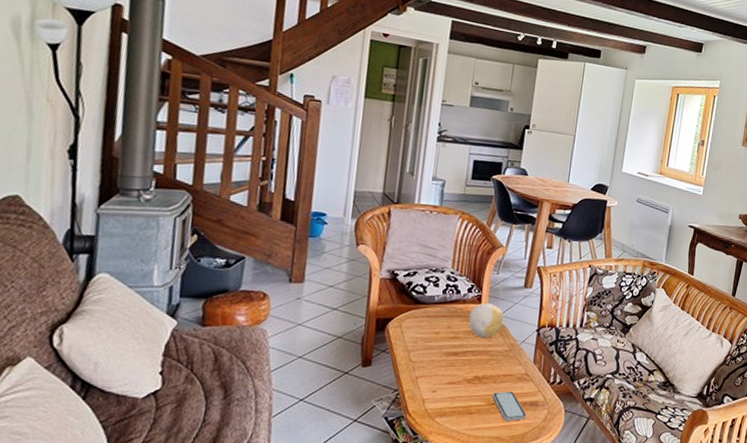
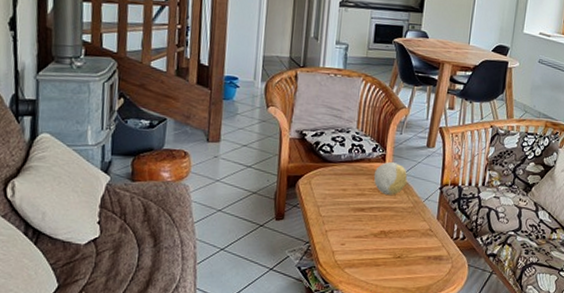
smartphone: present [492,391,527,421] -> none [398,245,431,274]

